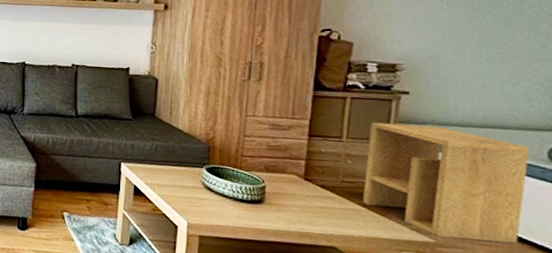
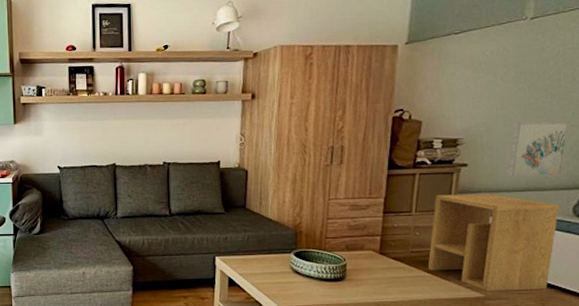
wall art: none [459,51,538,115] -> present [507,121,570,177]

